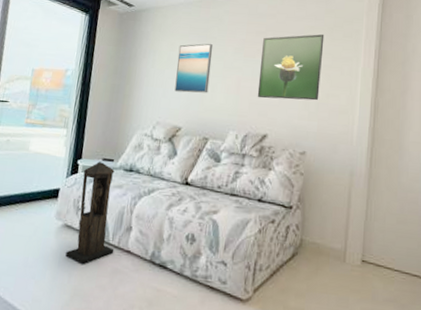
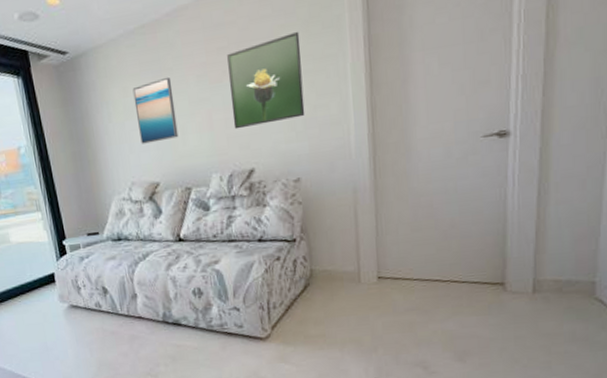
lantern: present [65,162,115,265] -> none [72,237,126,339]

